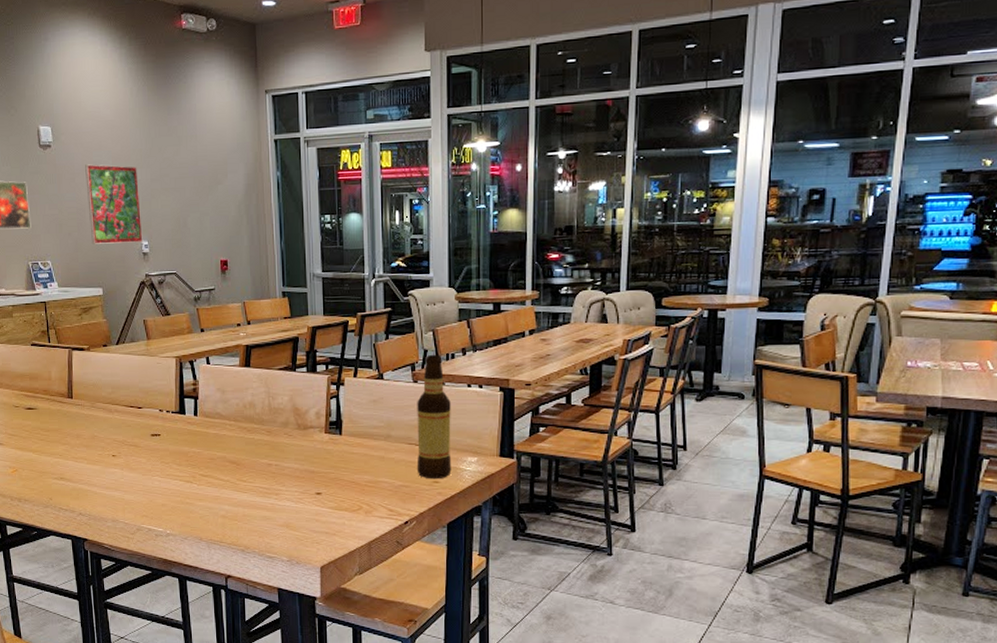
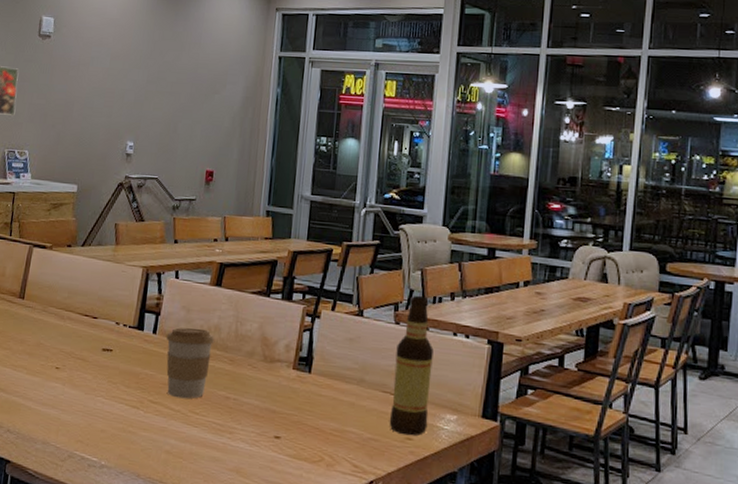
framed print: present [85,164,143,244] -> none [75,58,135,143]
coffee cup: none [207,406,250,470] -> present [166,327,215,399]

